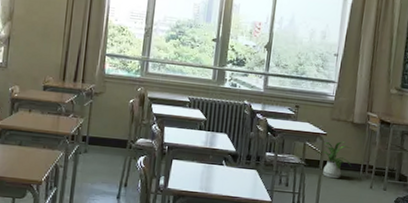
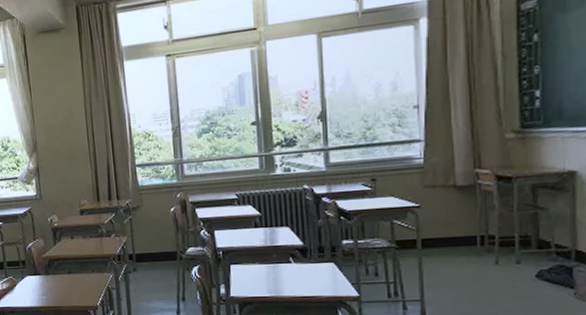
house plant: present [316,141,352,179] -> none [409,211,463,259]

